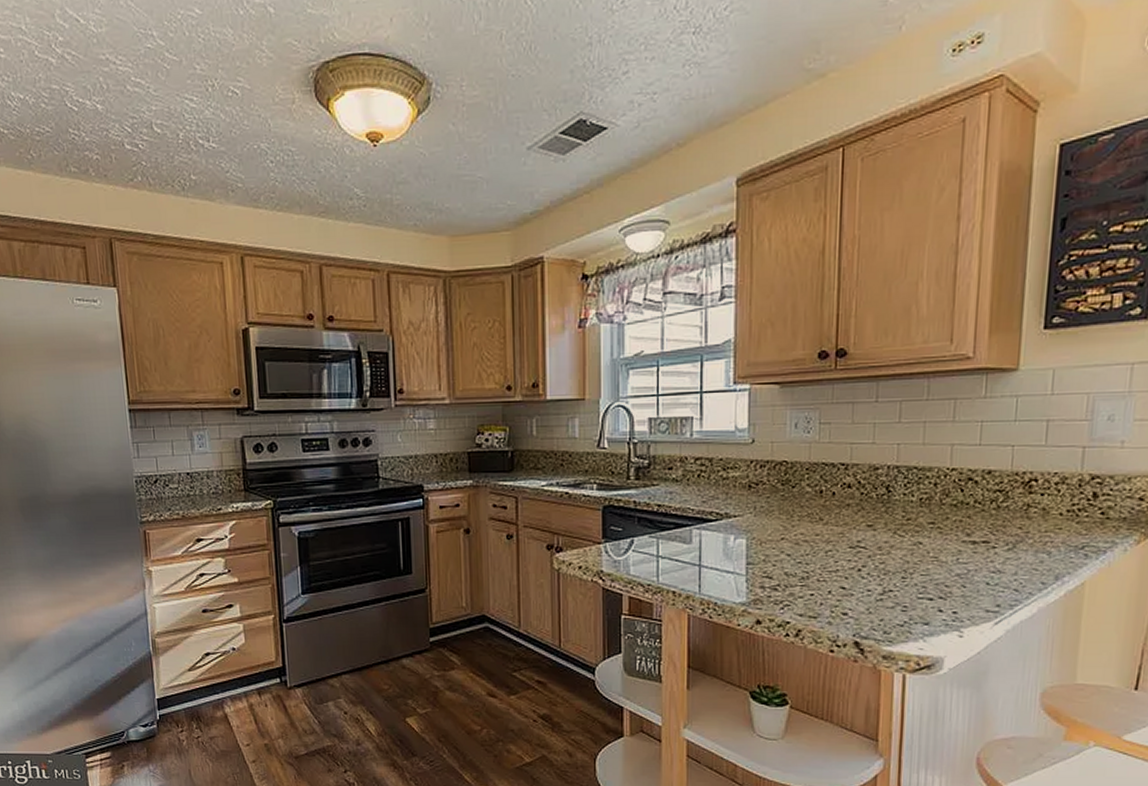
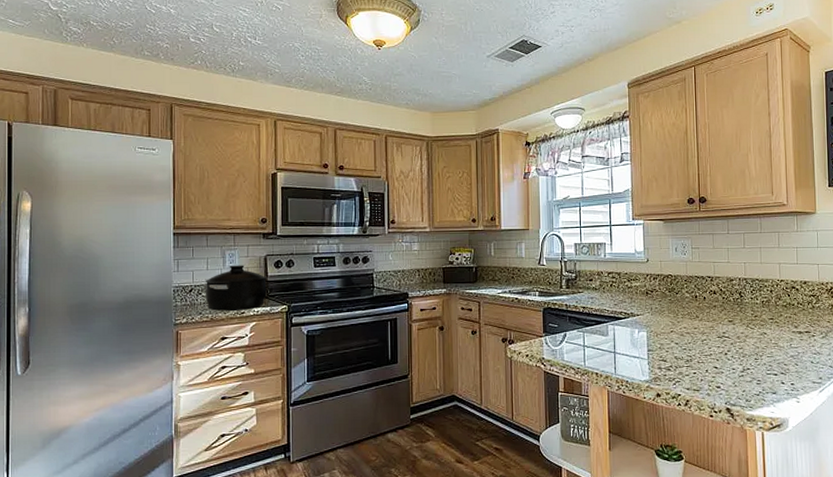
saucepan: none [171,449,247,507] -> present [205,265,267,311]

